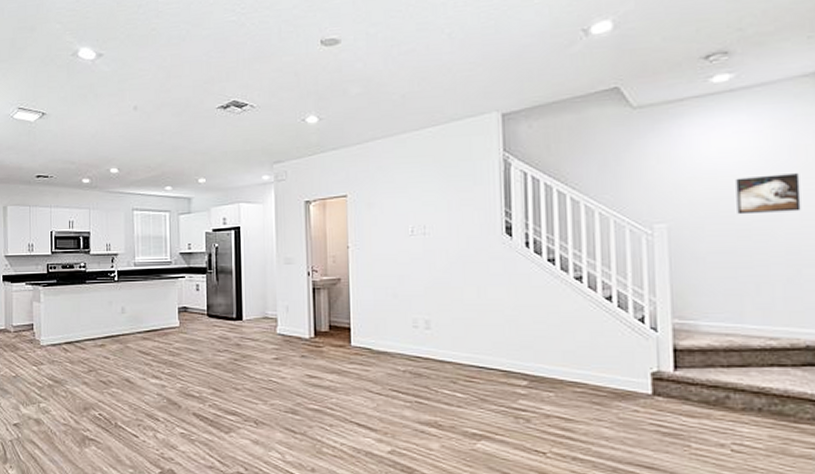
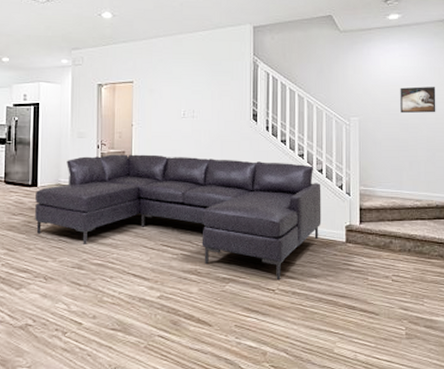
sofa: none [241,281,613,441] -> present [35,154,321,281]

